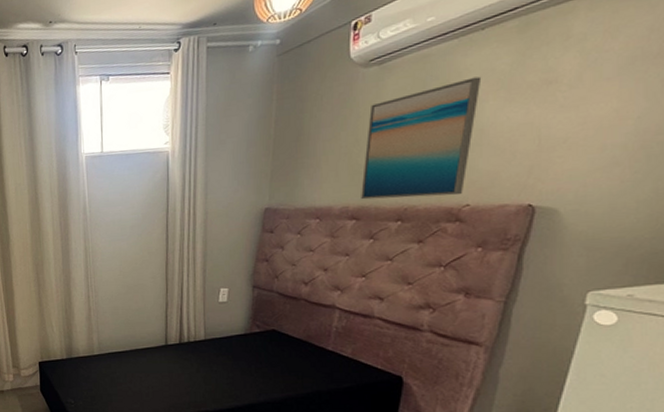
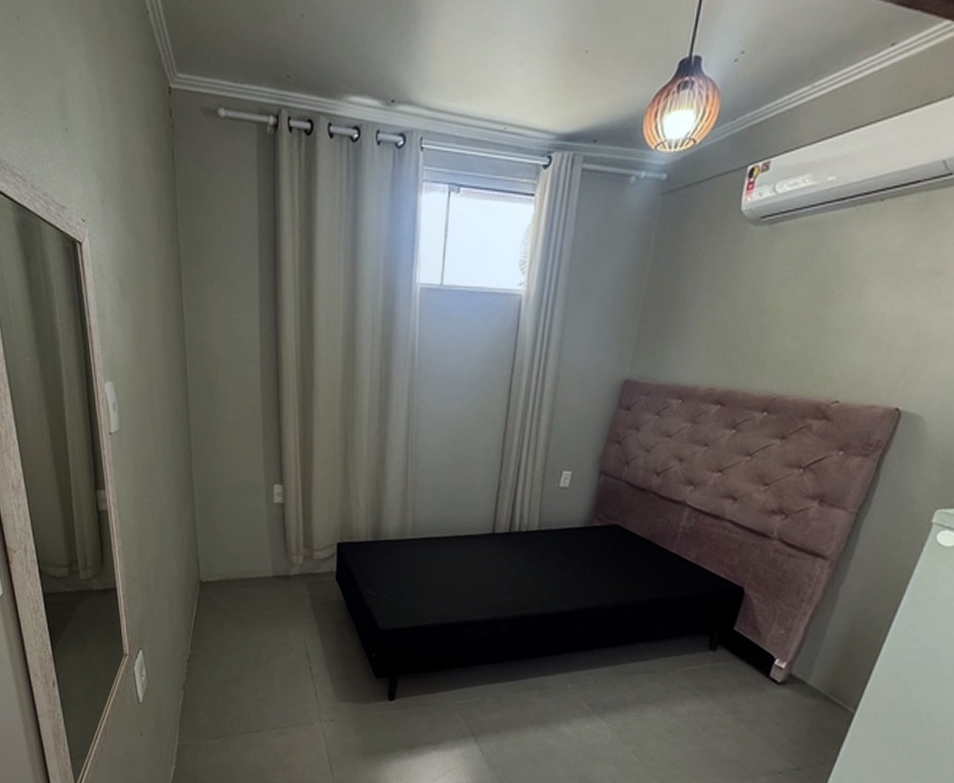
wall art: present [361,76,482,200] -> none [729,255,873,389]

